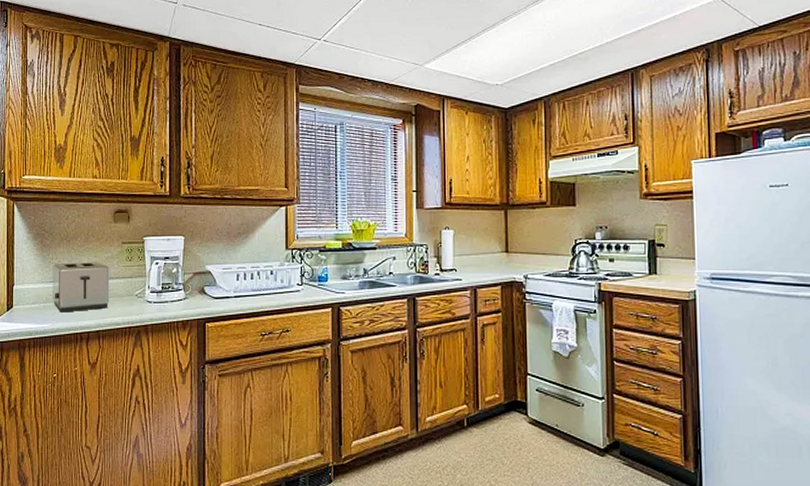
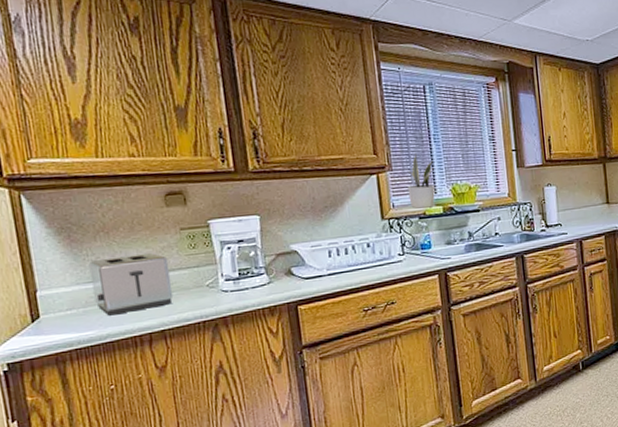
potted plant: none [312,187,337,242] -> present [407,152,436,209]

